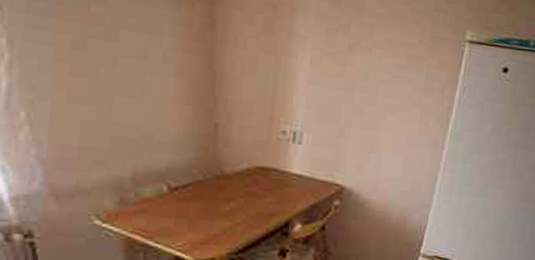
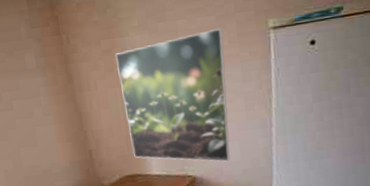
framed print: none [274,12,415,178] -> present [115,28,230,162]

